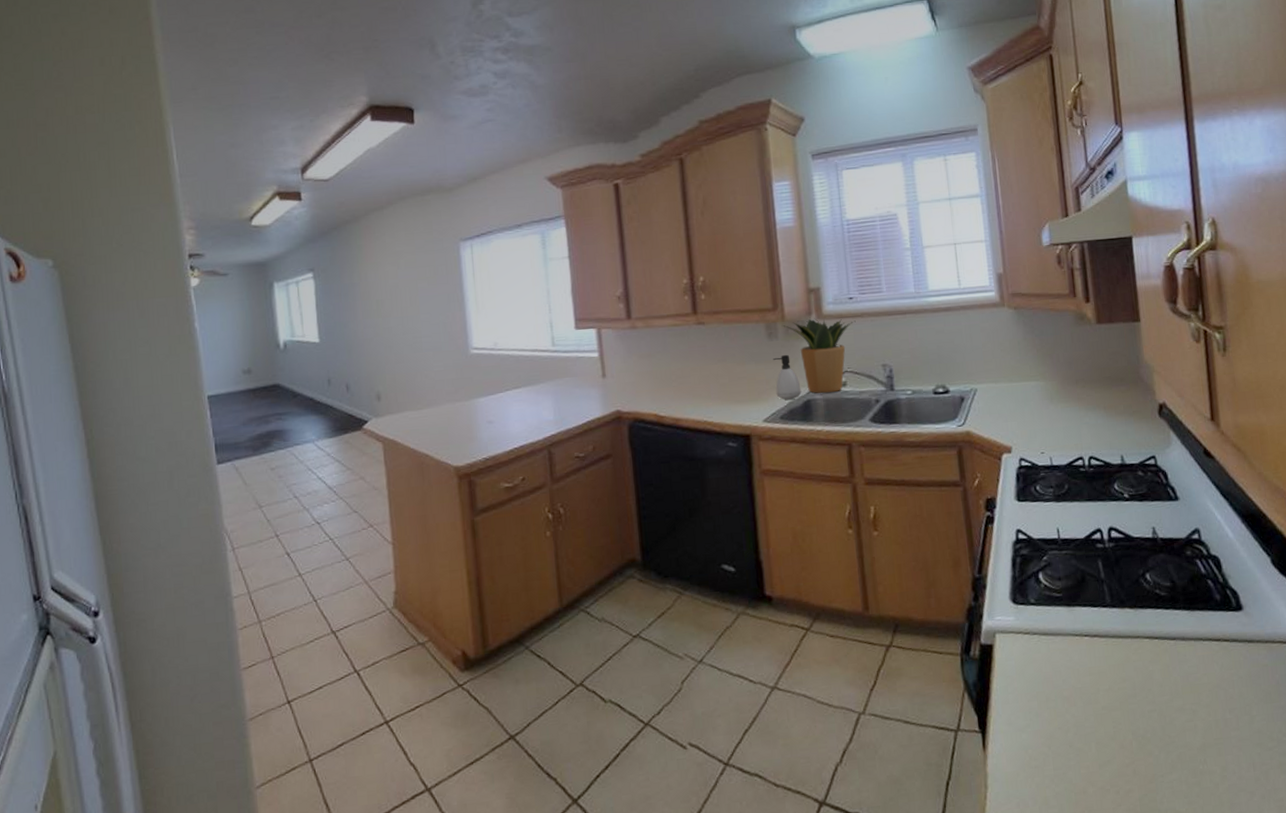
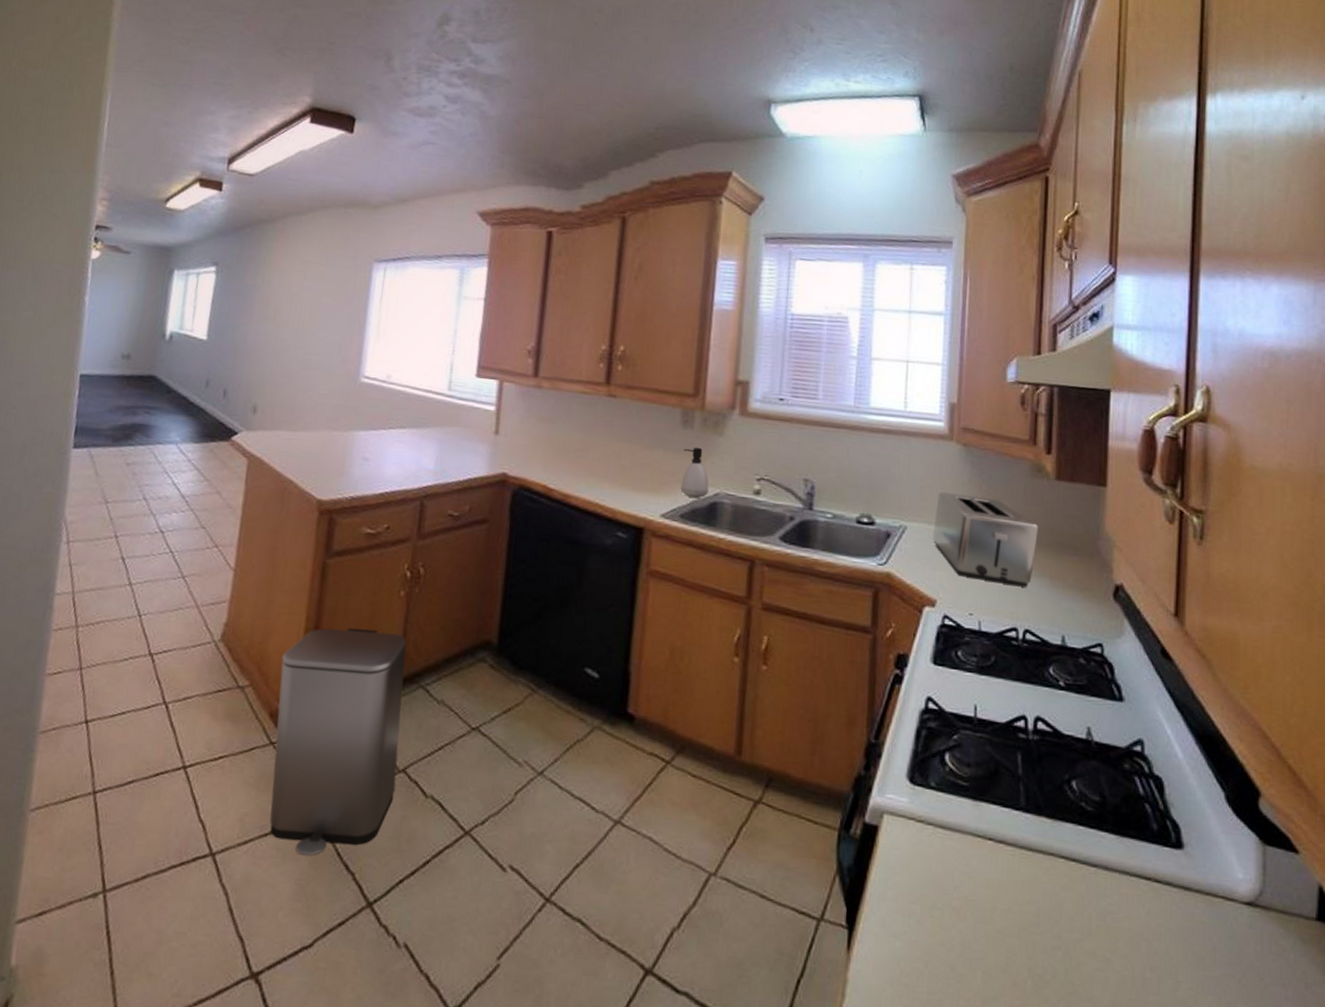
pedal bin: none [452,569,578,773] -> present [269,628,407,856]
potted plant: present [781,317,856,394] -> none [700,412,783,500]
toaster: none [999,350,1089,423] -> present [933,491,1038,588]

